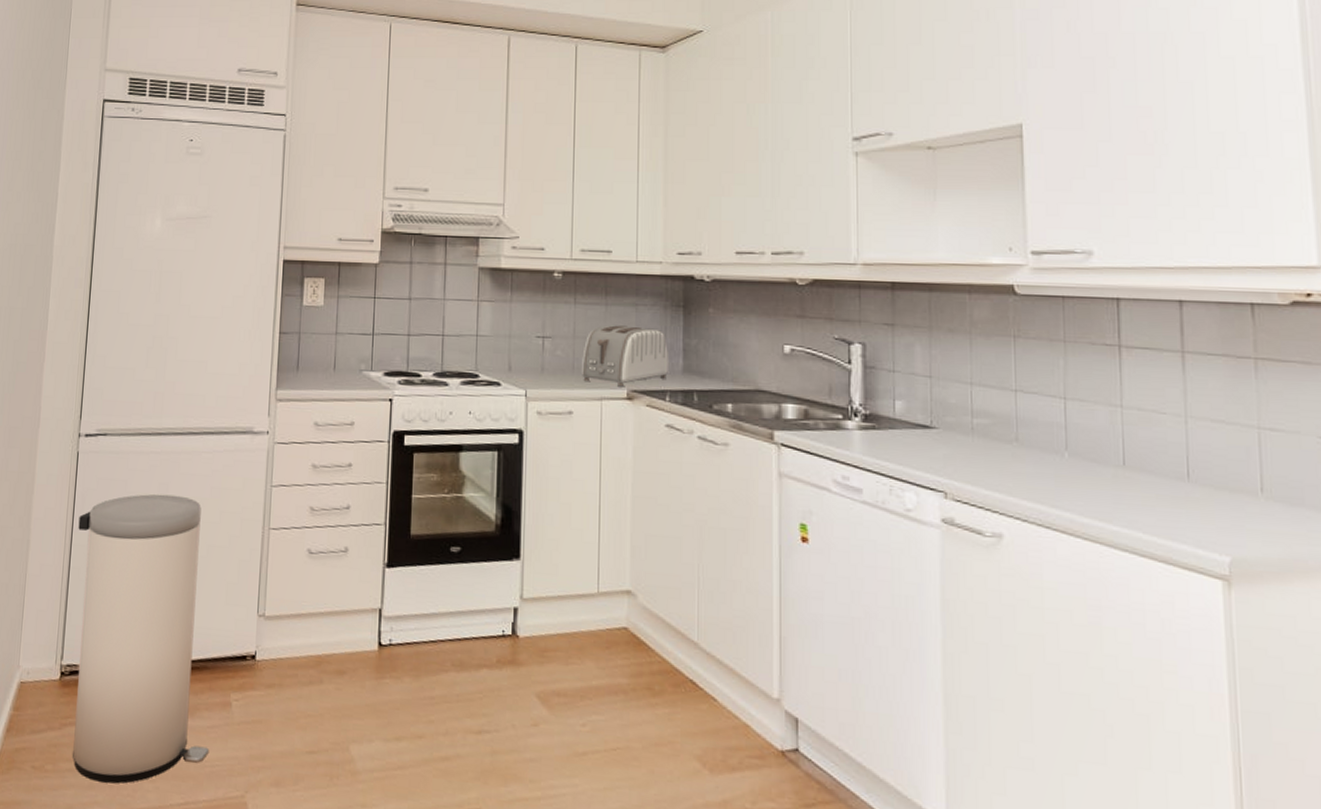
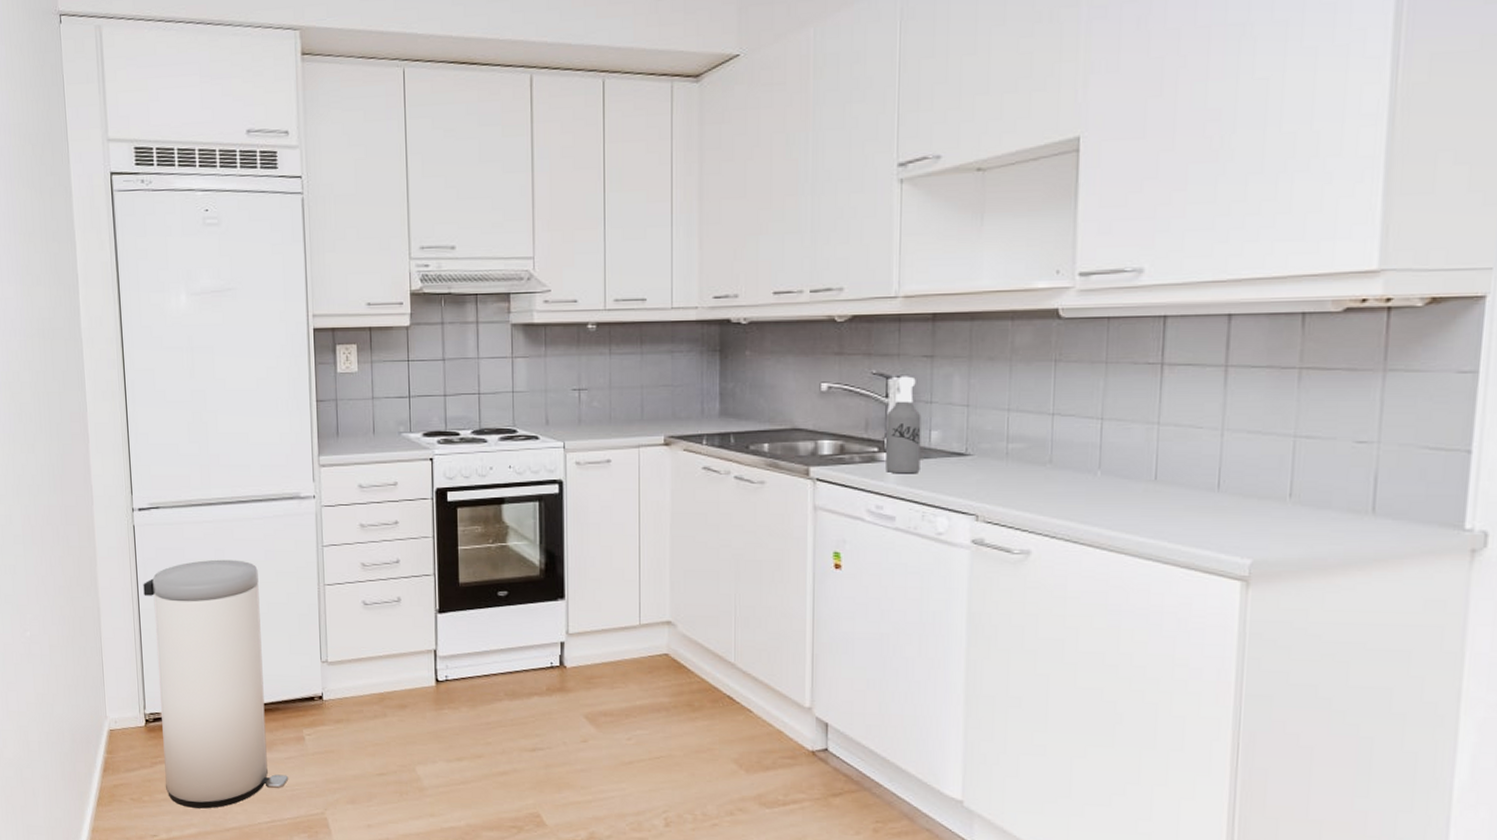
toaster: present [582,325,670,387] -> none [619,373,706,434]
spray bottle: none [849,343,886,445] -> present [885,376,922,474]

